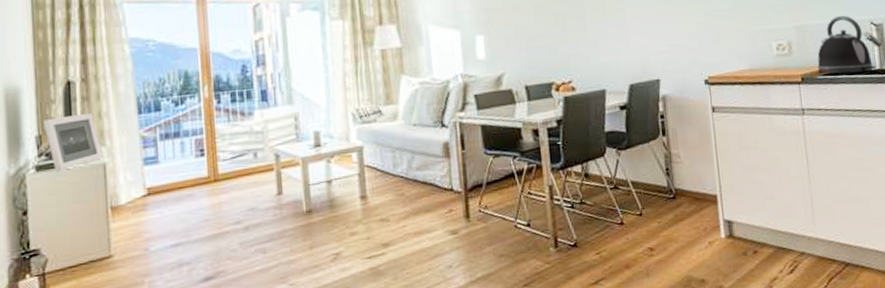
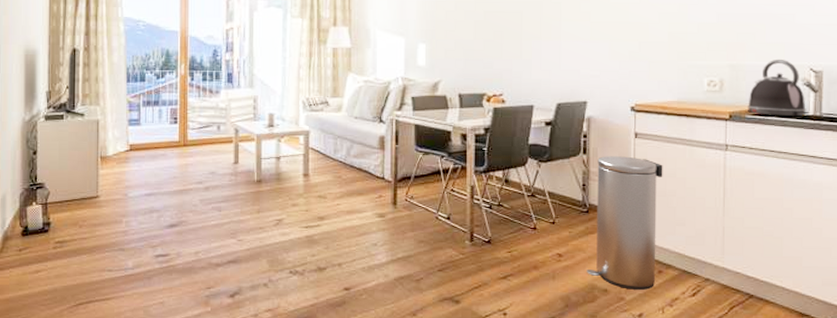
picture frame: present [44,112,103,171] -> none [53,77,97,122]
pedal bin: none [678,132,752,276] -> present [587,156,663,290]

